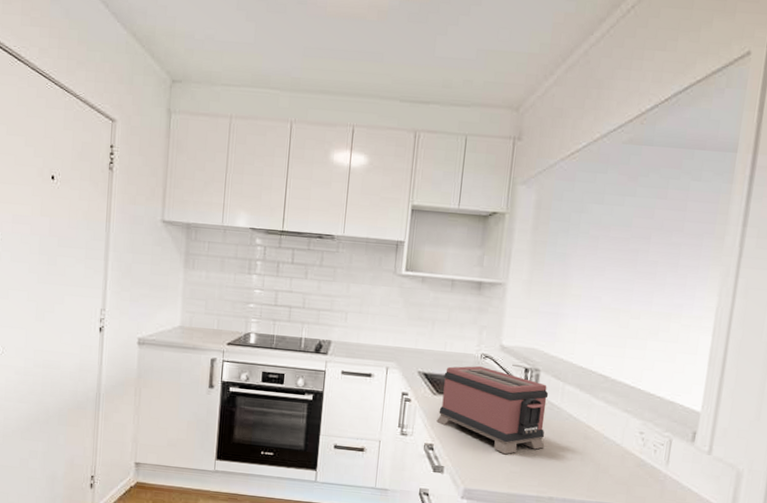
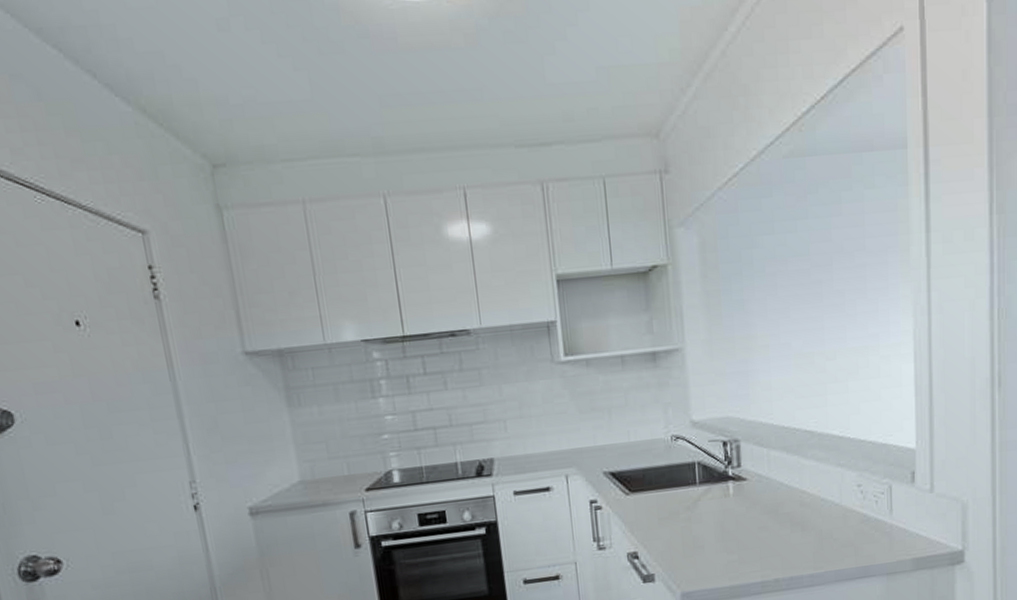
toaster: present [436,365,549,455] -> none [633,449,760,545]

